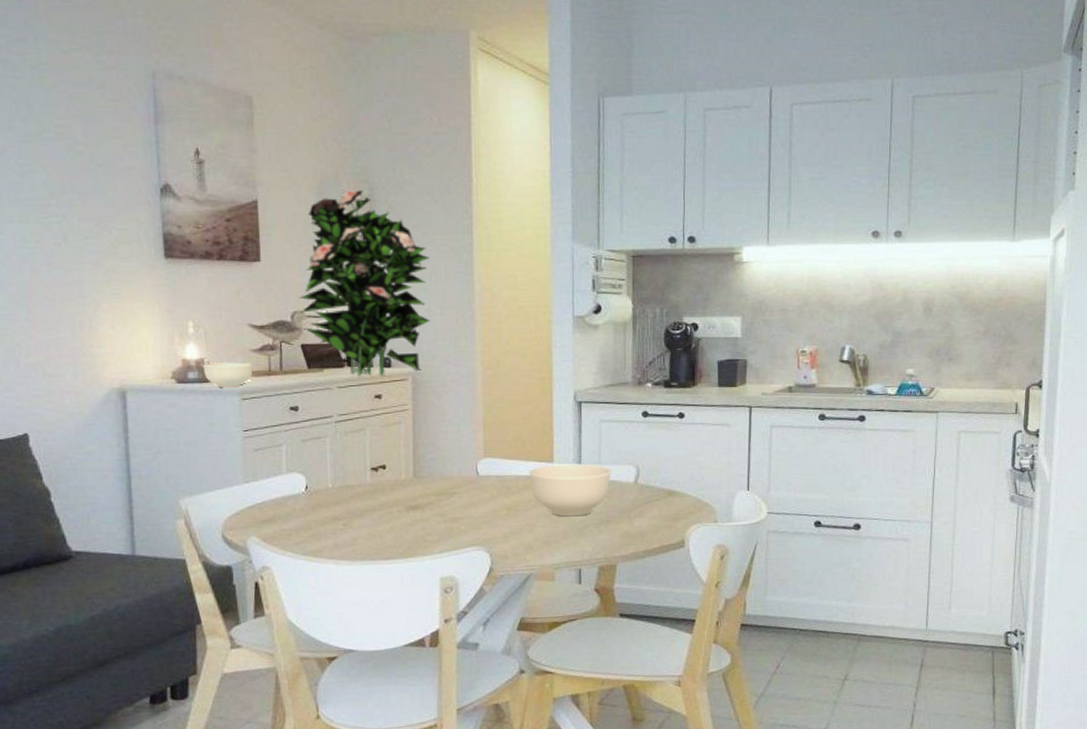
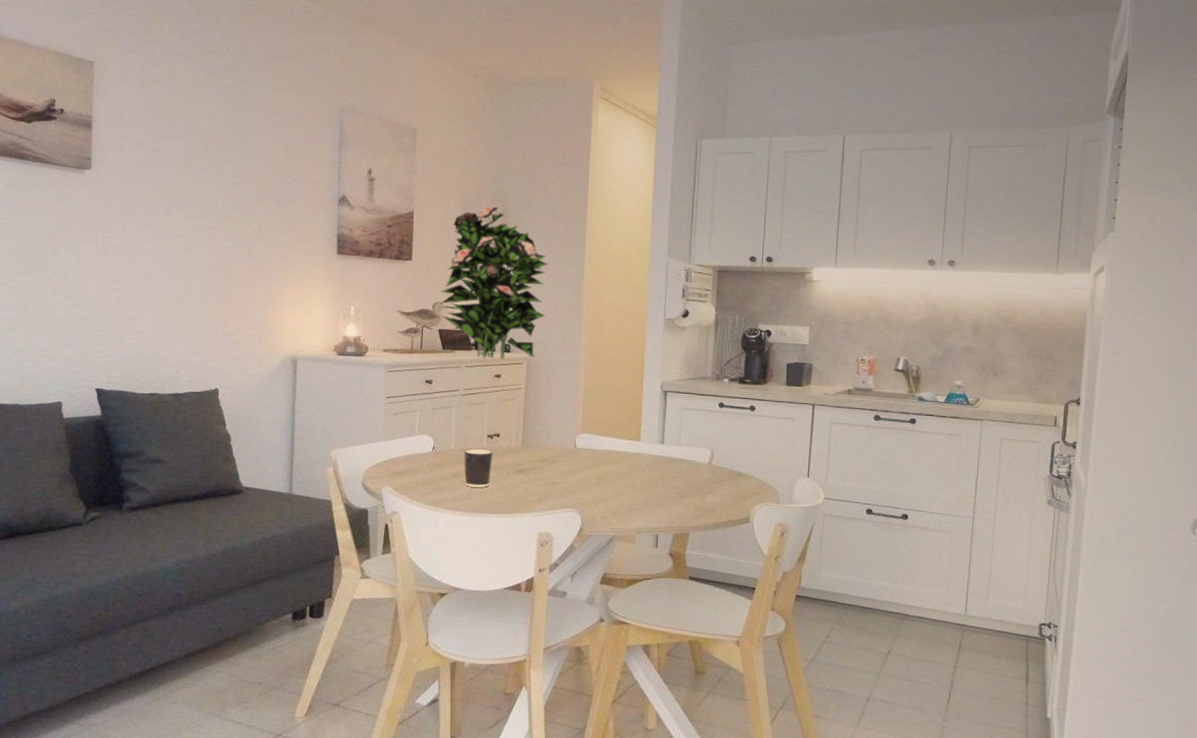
bowl: present [203,362,253,389] -> none [359,340,399,362]
mug: none [344,484,380,531] -> present [464,448,493,488]
bowl: present [529,464,612,517] -> none [619,443,690,489]

